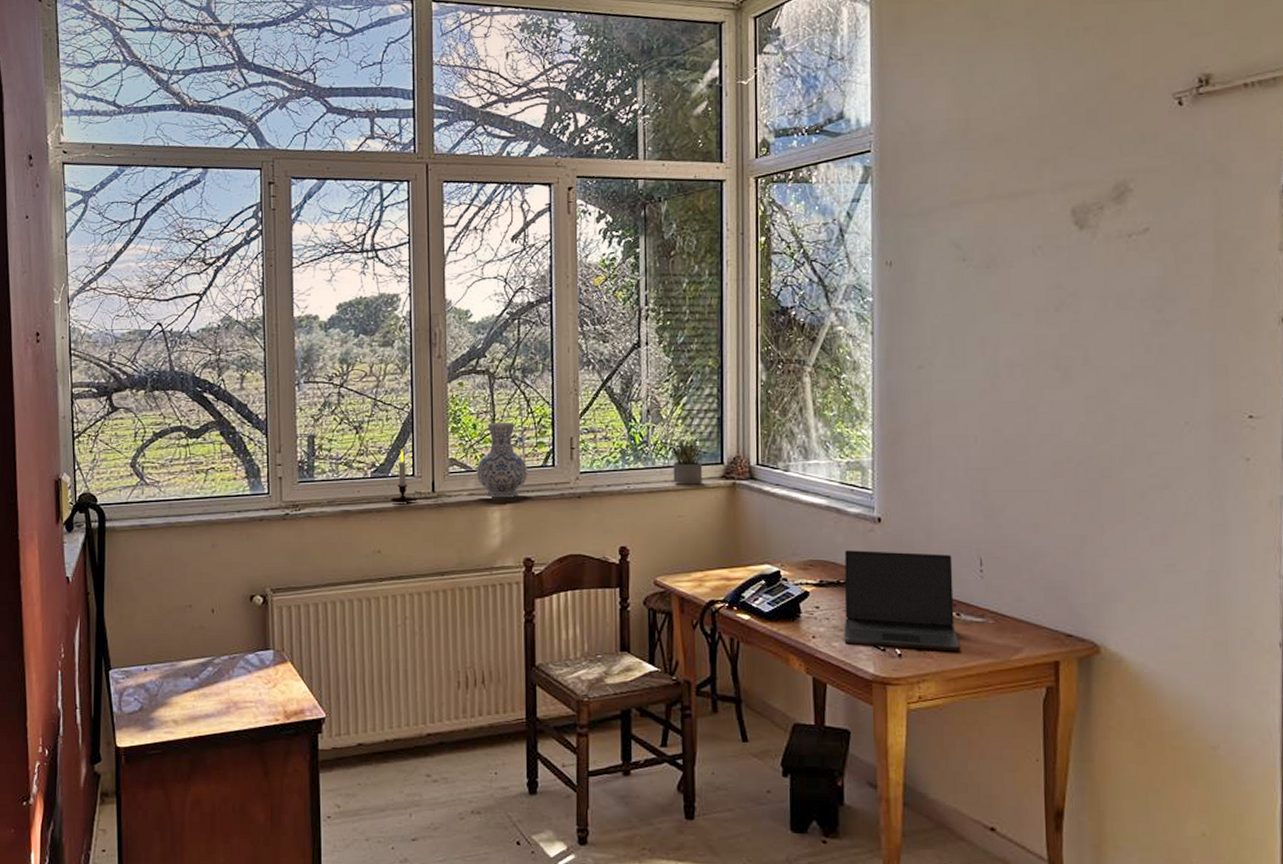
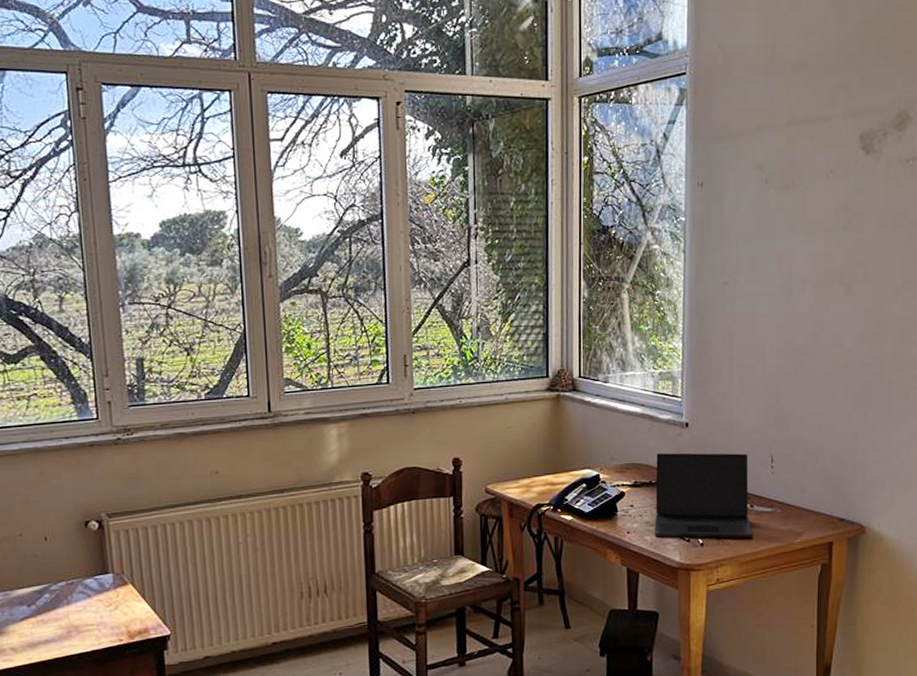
candle: present [390,449,422,503] -> none [225,370,258,424]
vase: present [476,422,528,498] -> none [312,341,364,416]
succulent plant: present [671,439,703,485] -> none [500,354,530,398]

